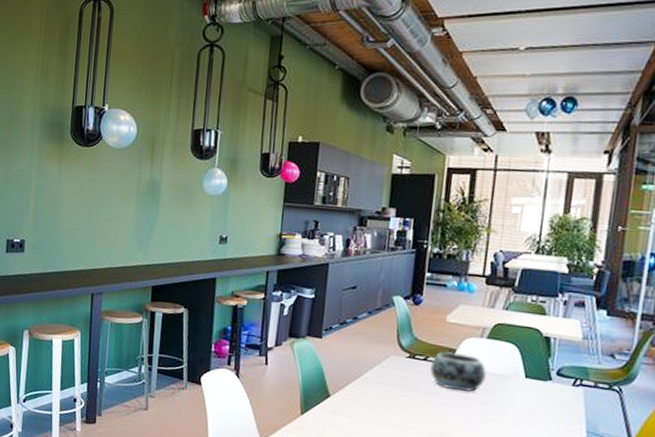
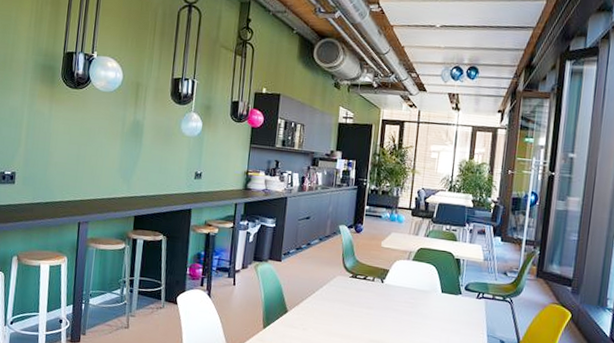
decorative bowl: present [430,351,486,392] -> none [369,272,412,305]

